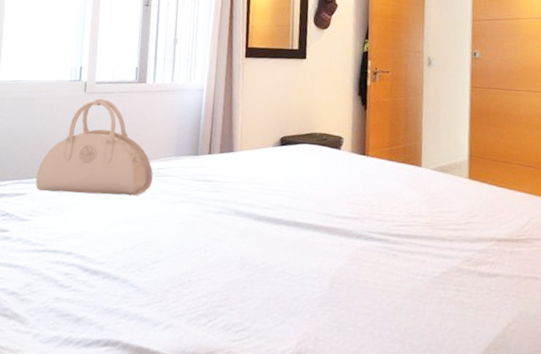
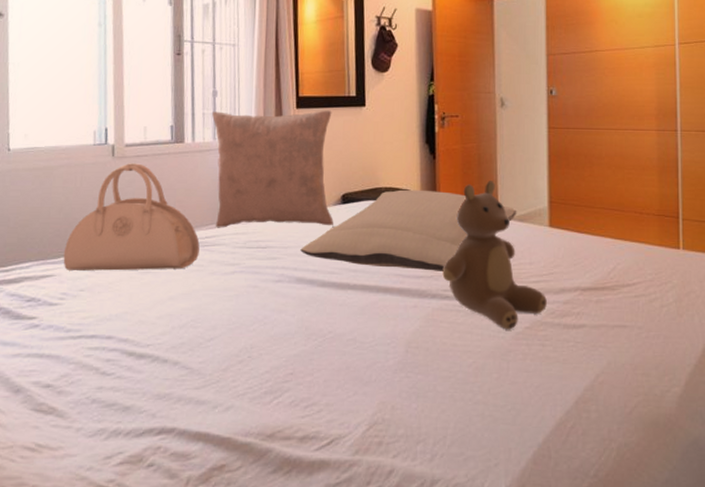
pillow: none [167,57,277,166] -> present [212,110,334,228]
pillow: none [241,136,439,214] -> present [300,189,517,271]
teddy bear: none [367,131,464,274] -> present [442,179,547,330]

